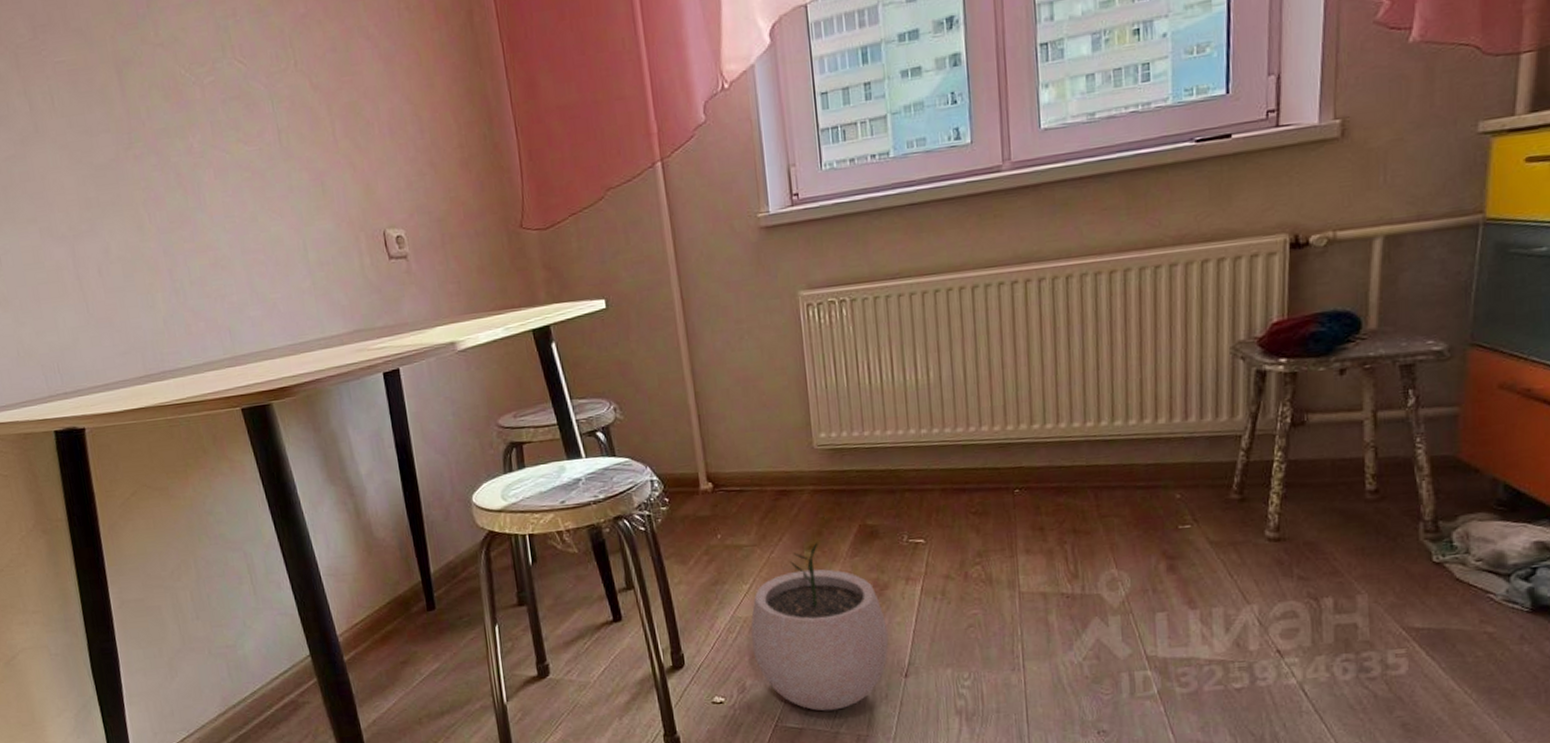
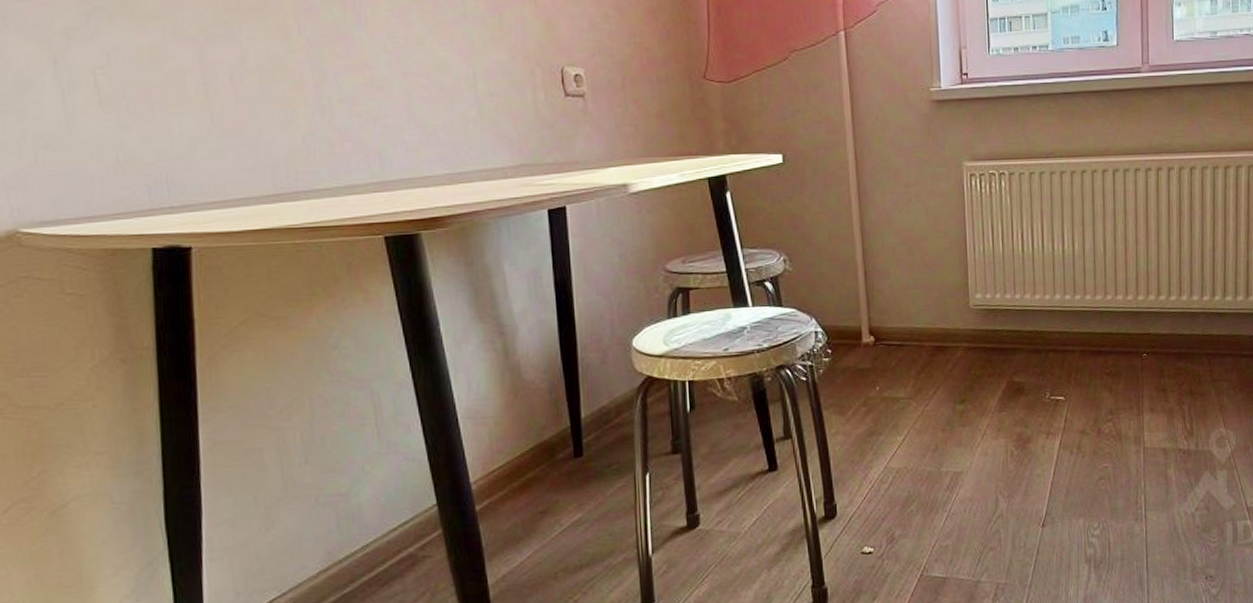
plant pot: present [751,542,889,712] -> none [903,396,1029,561]

